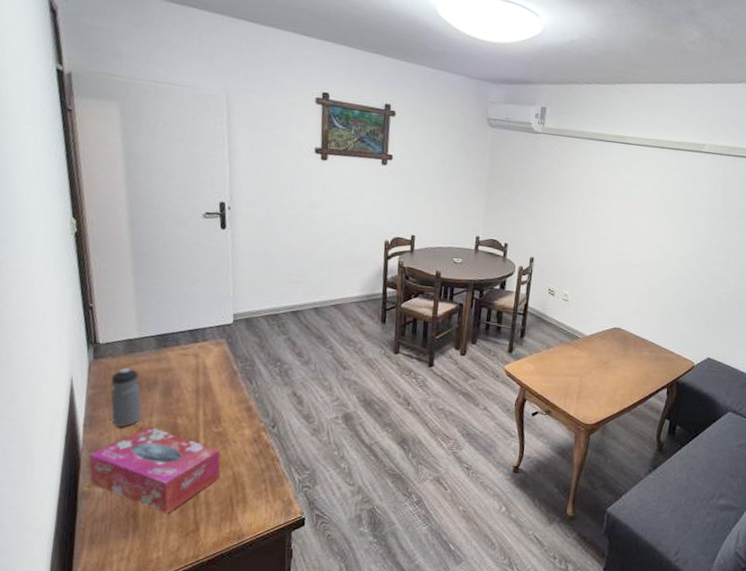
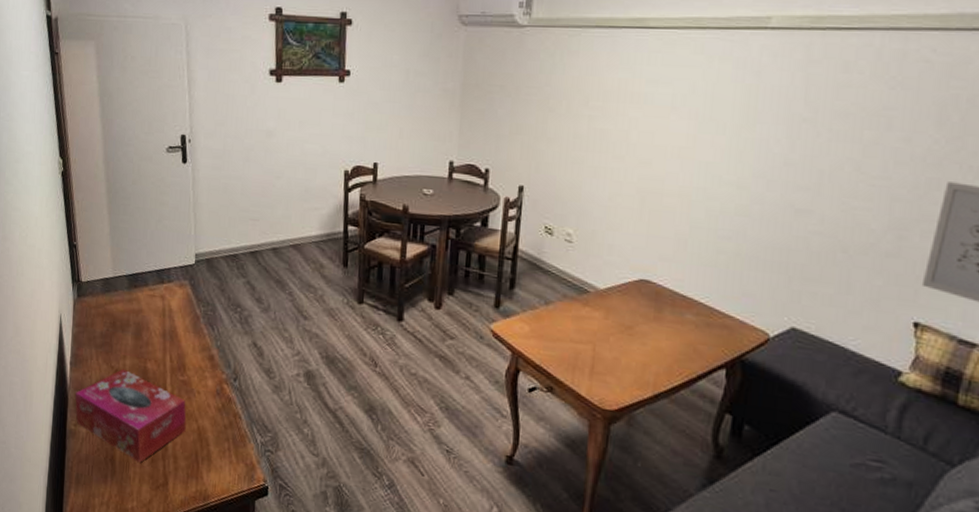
water bottle: present [110,368,142,427] -> none [91,307,117,368]

